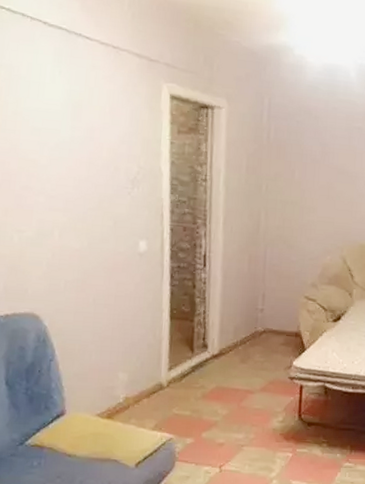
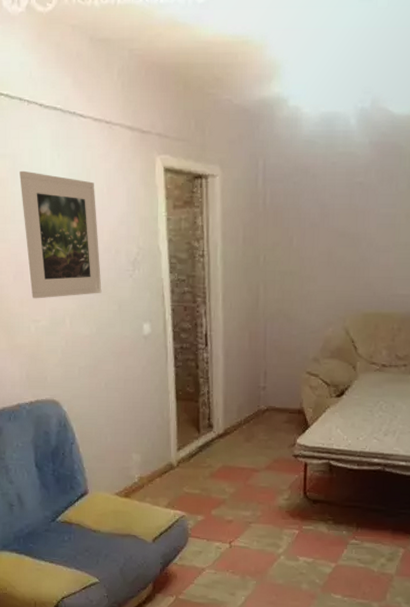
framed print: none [15,81,97,209] -> present [20,170,102,299]

